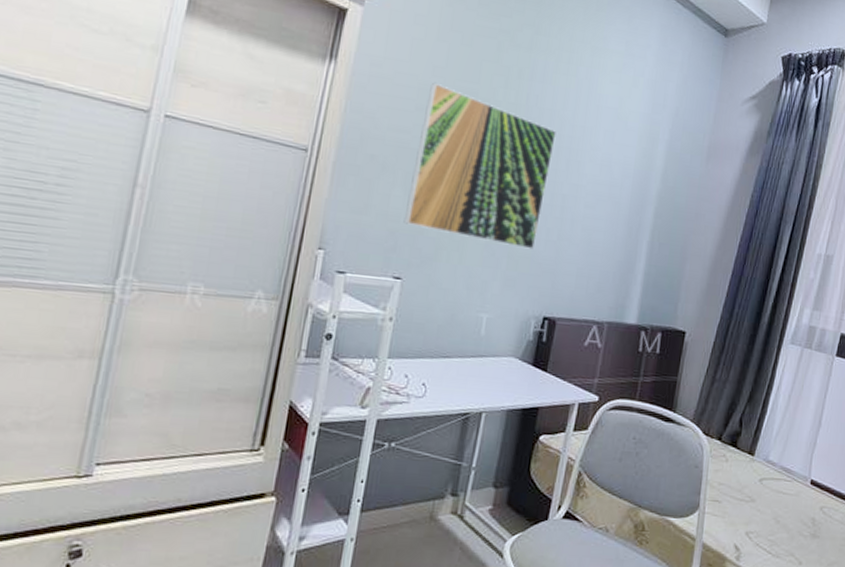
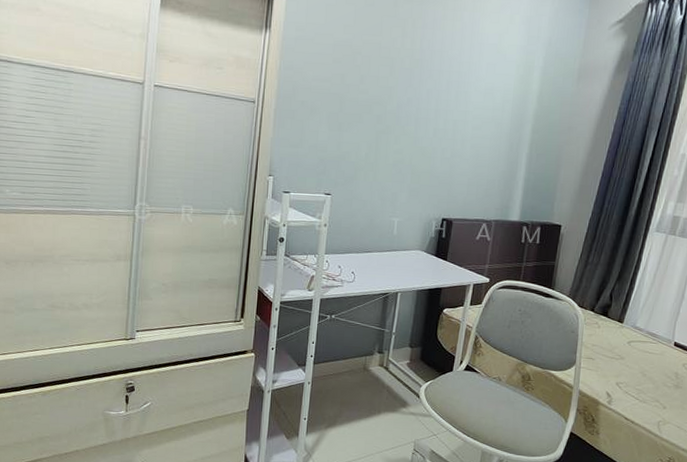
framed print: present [403,82,557,250] -> none [329,38,446,166]

